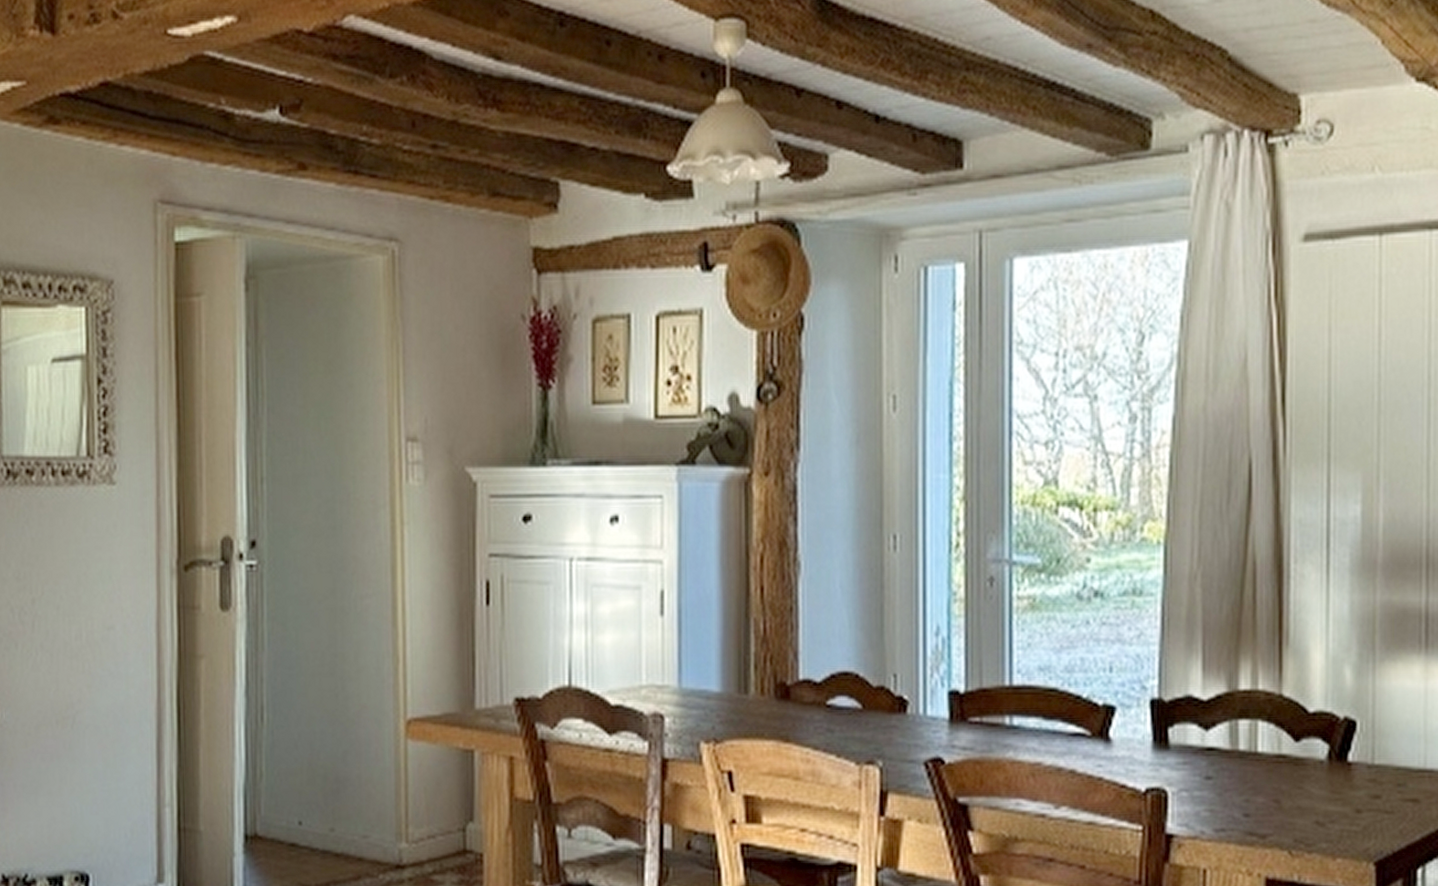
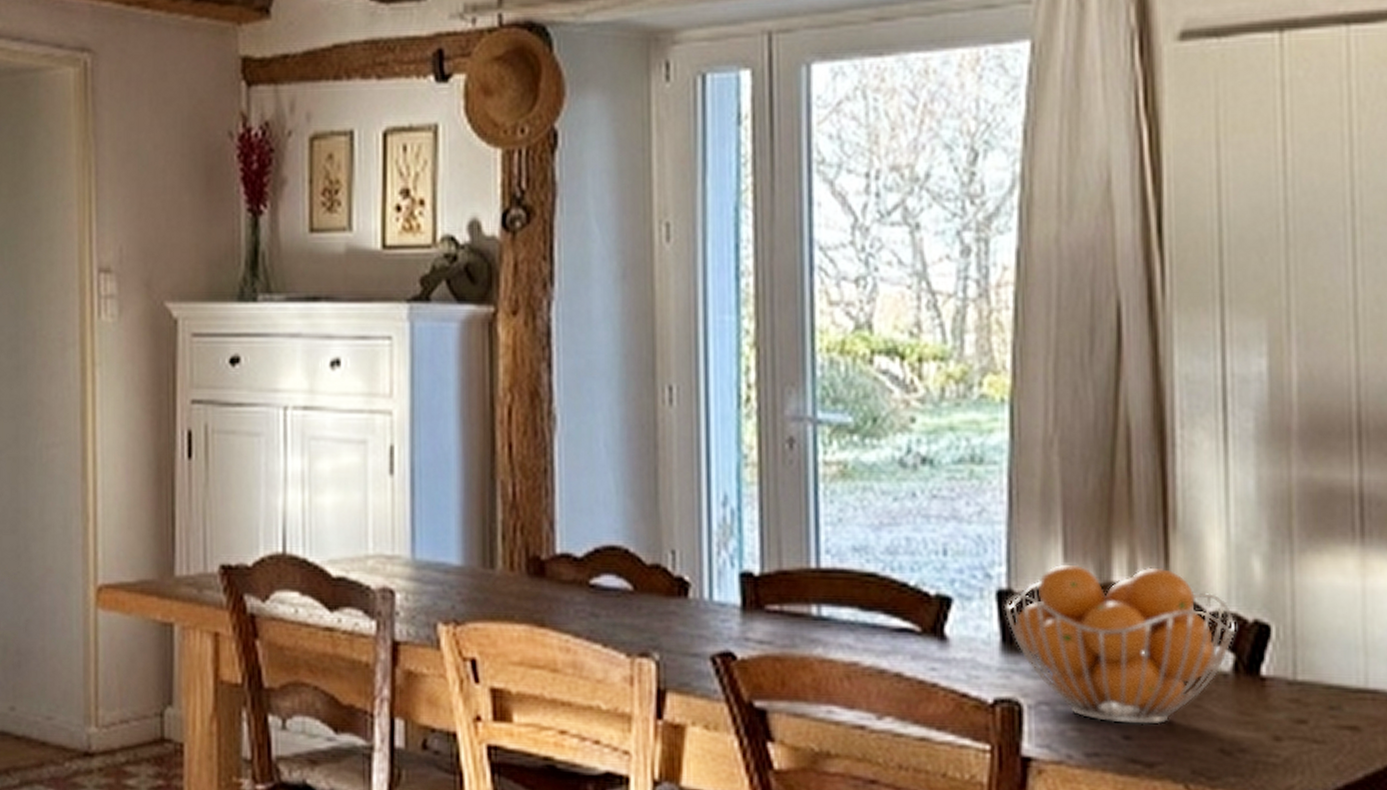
fruit basket: none [1155,676,1331,804] -> present [1003,564,1236,725]

